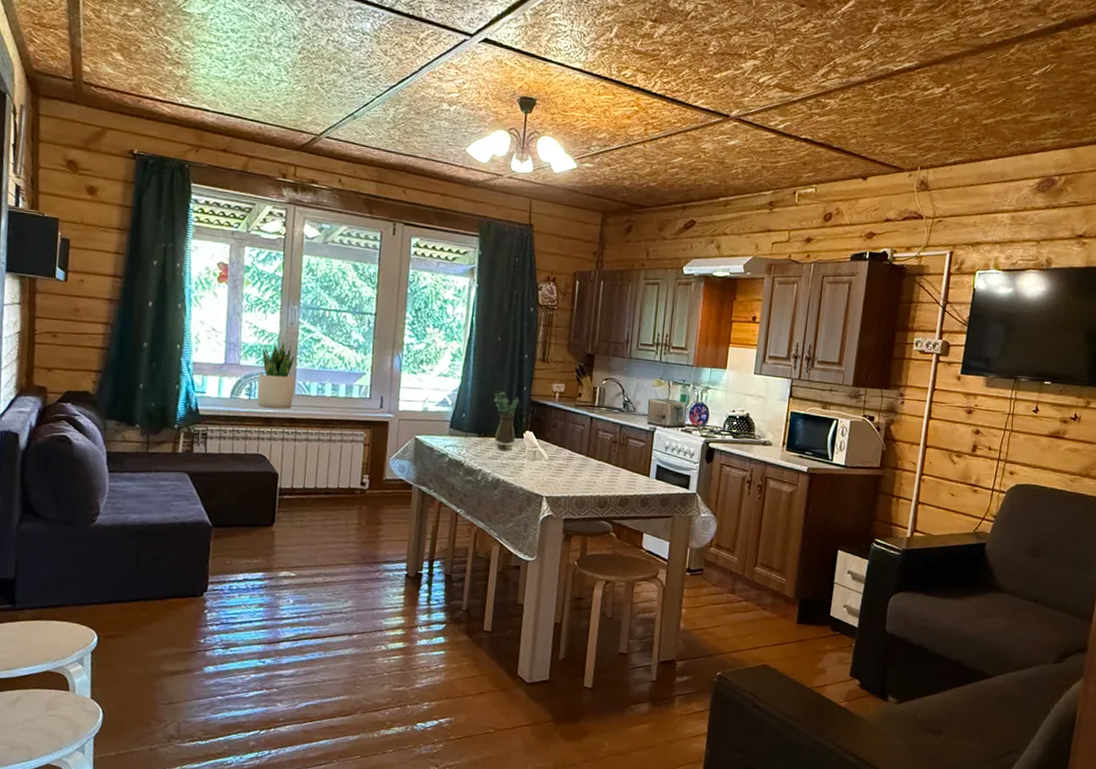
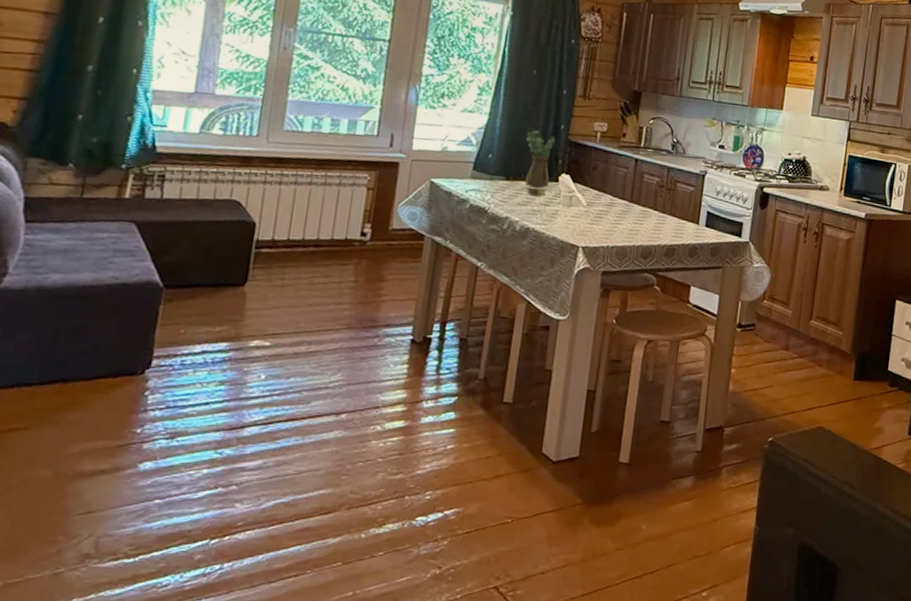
planter: present [257,341,296,410] -> none [234,68,288,148]
toaster: present [646,398,688,429] -> none [697,139,741,173]

